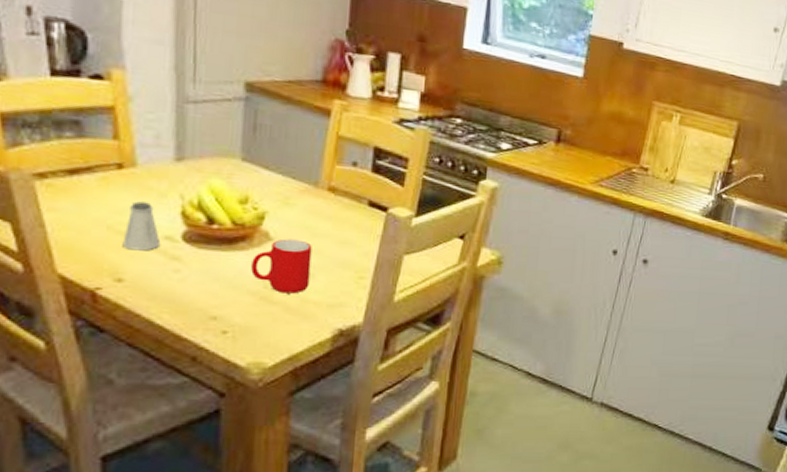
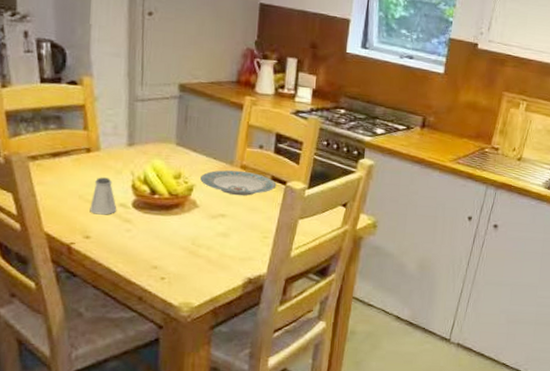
cup: present [251,238,312,294] -> none [183,206,228,249]
plate: none [275,192,375,226] -> present [200,170,277,196]

